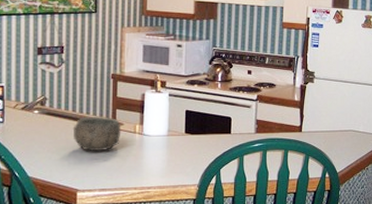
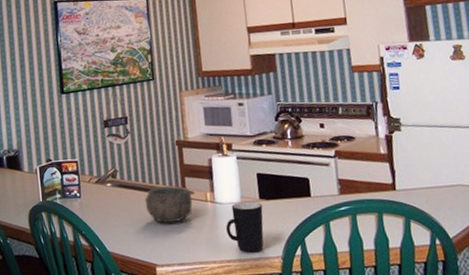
mug: none [151,135,187,180] -> present [226,201,264,252]

